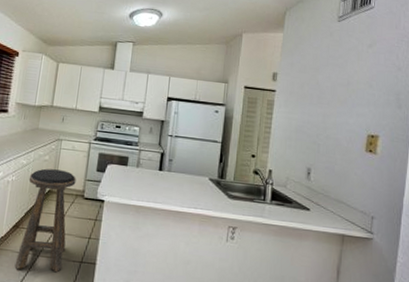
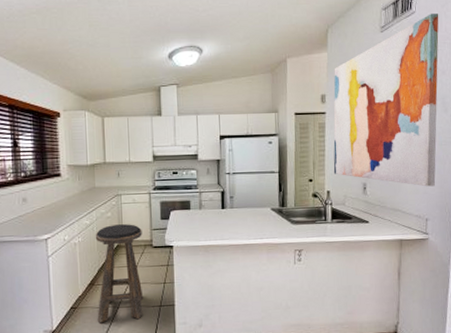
wall art: none [278,11,398,183] -> present [333,14,439,187]

